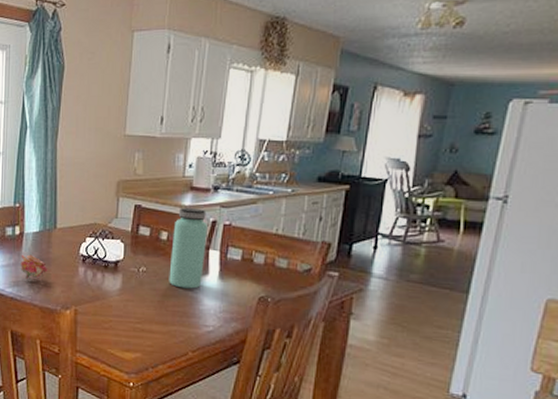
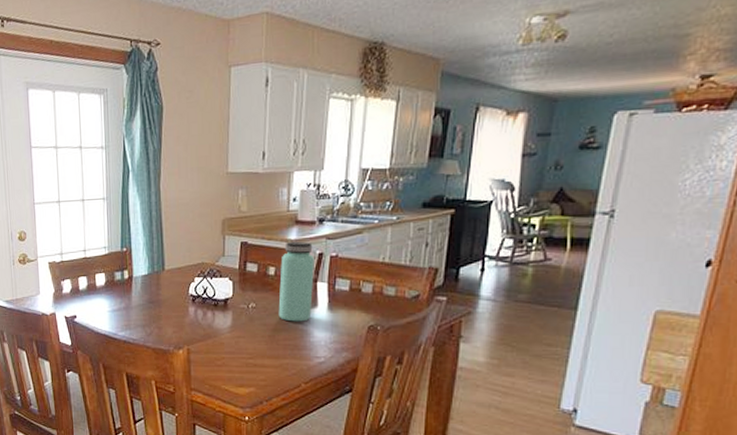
flower: present [19,254,48,280] -> none [130,297,159,323]

